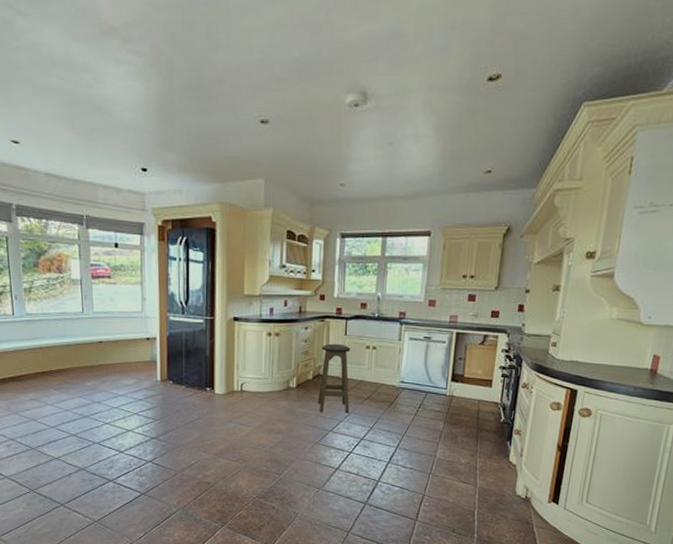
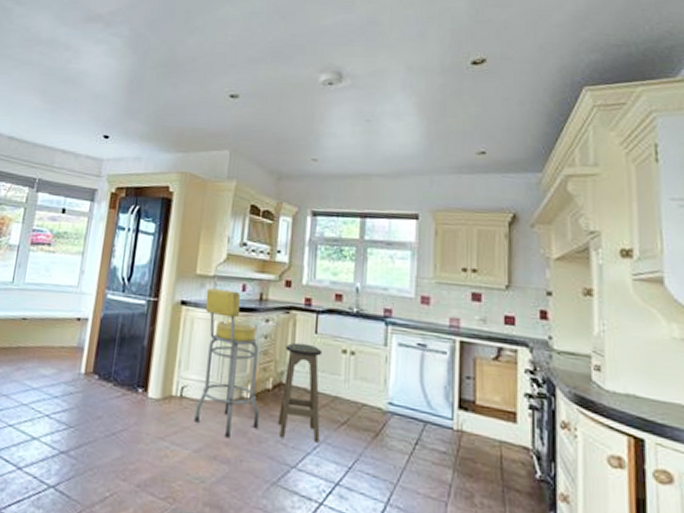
bar stool: none [254,304,304,417] -> present [194,287,260,439]

